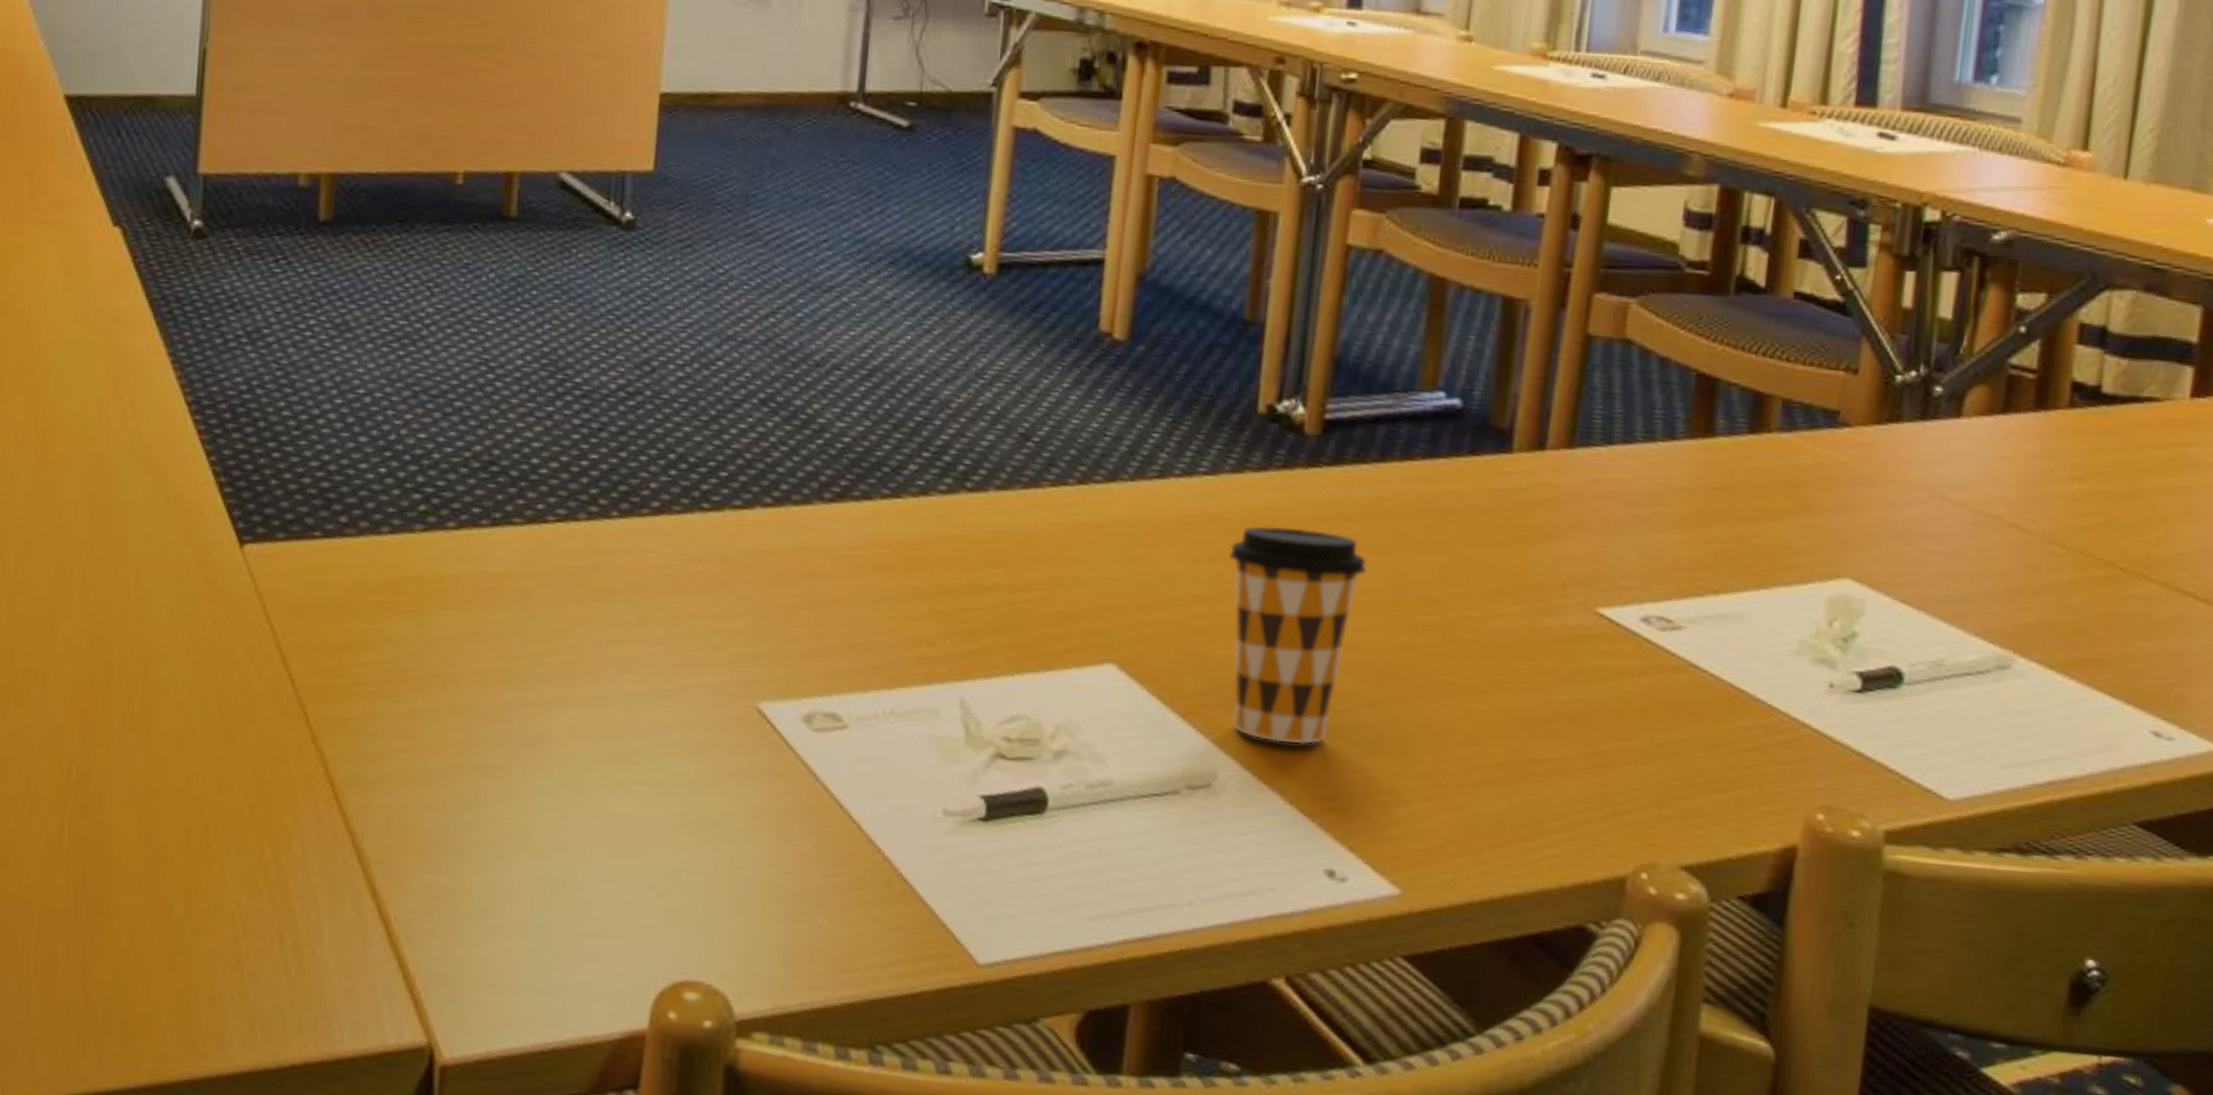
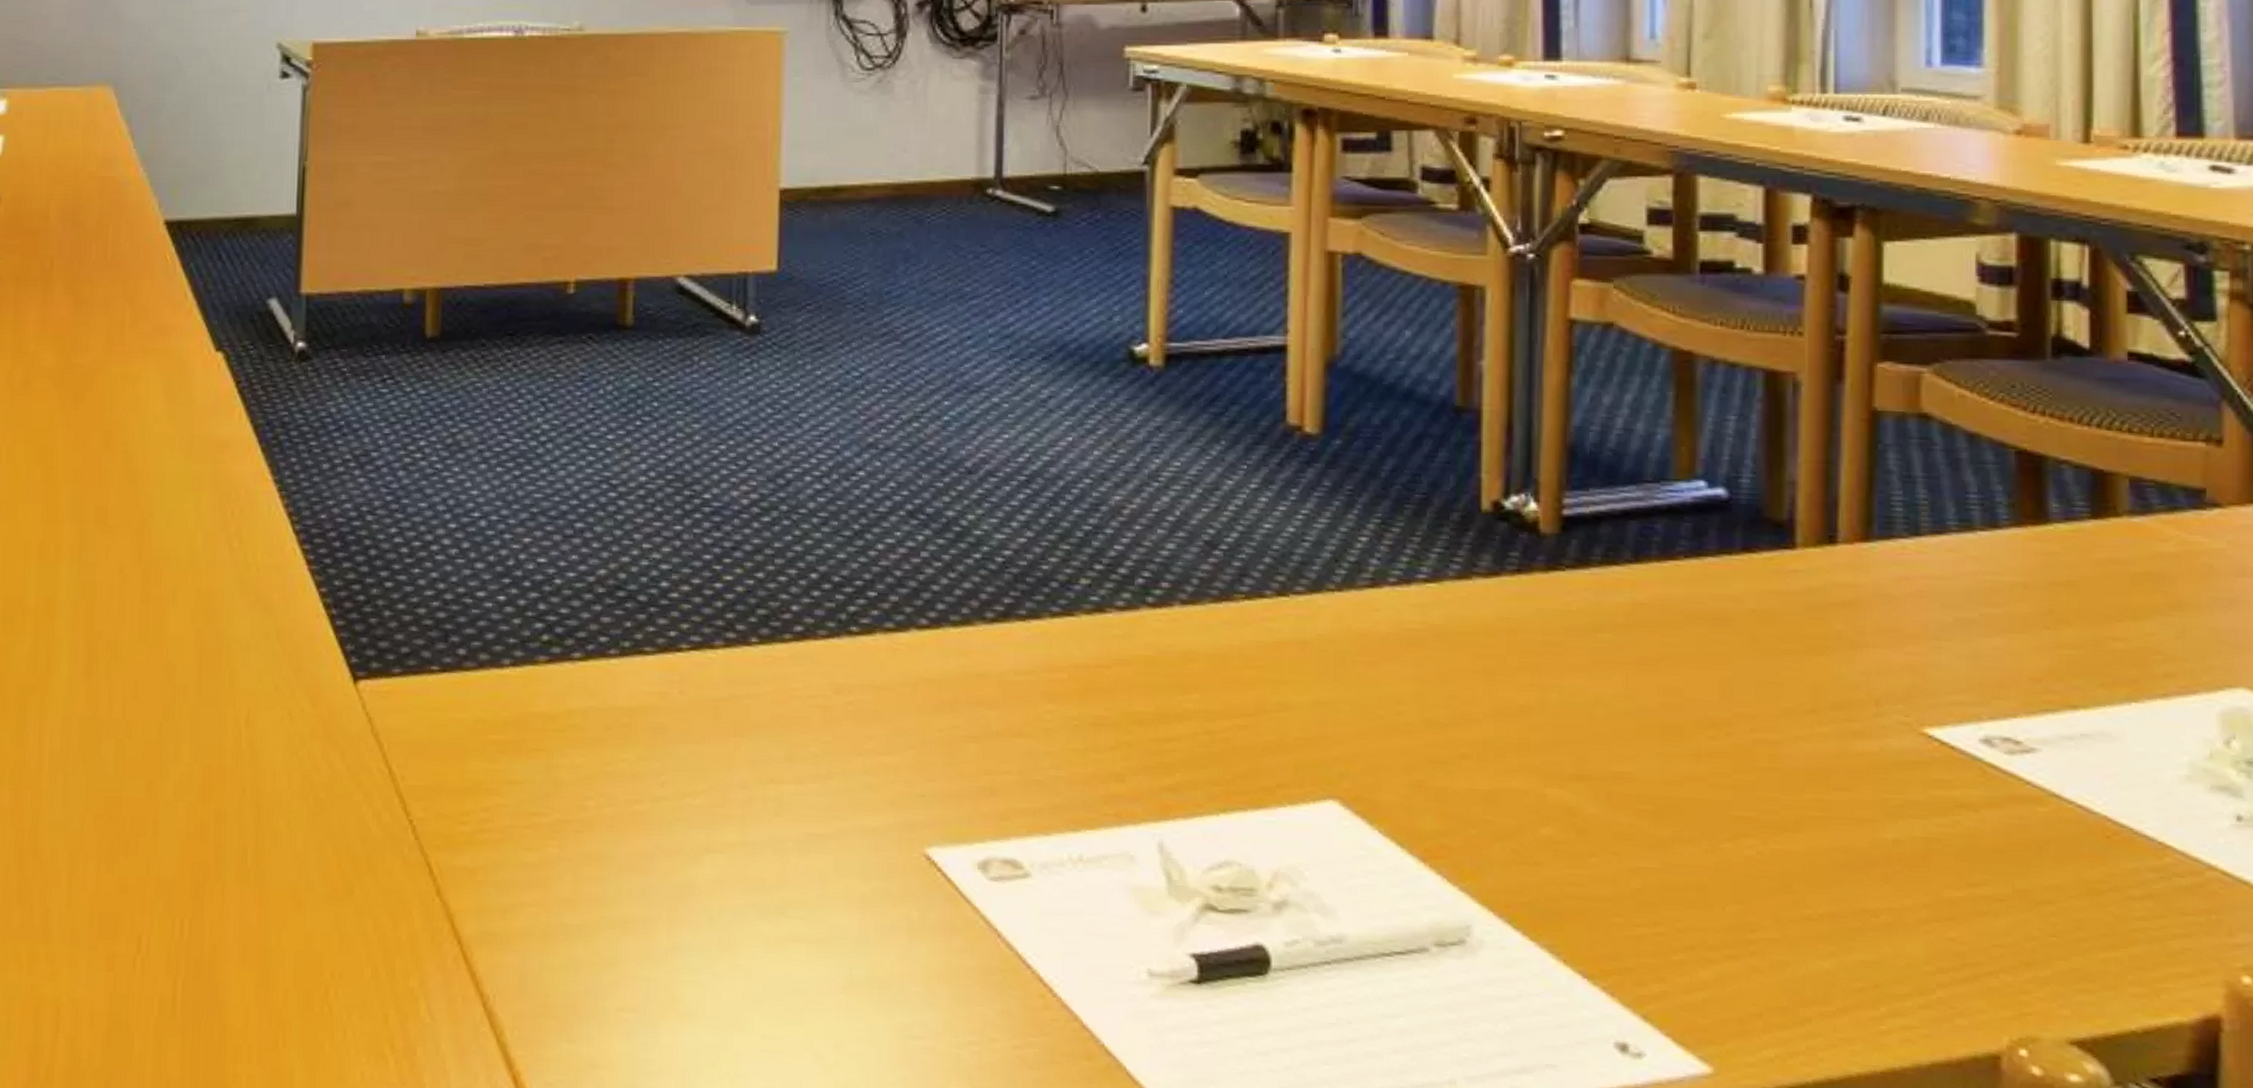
coffee cup: present [1229,525,1367,745] -> none [1463,638,1631,894]

